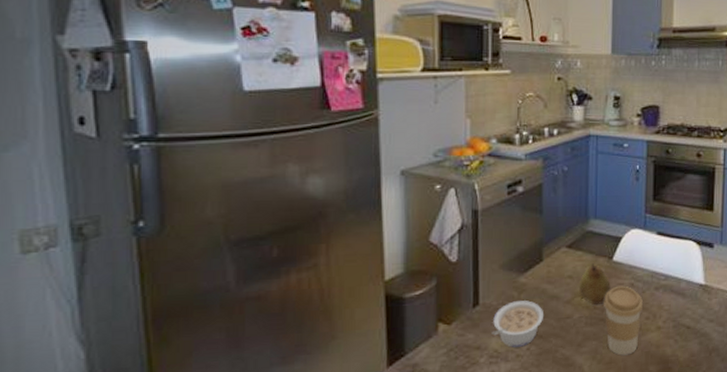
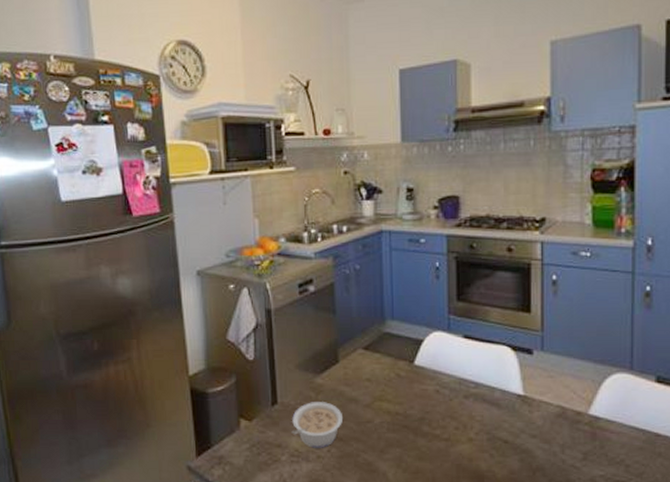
fruit: present [578,263,611,306] -> none [378,367,413,411]
coffee cup: present [604,286,644,355] -> none [406,392,452,466]

